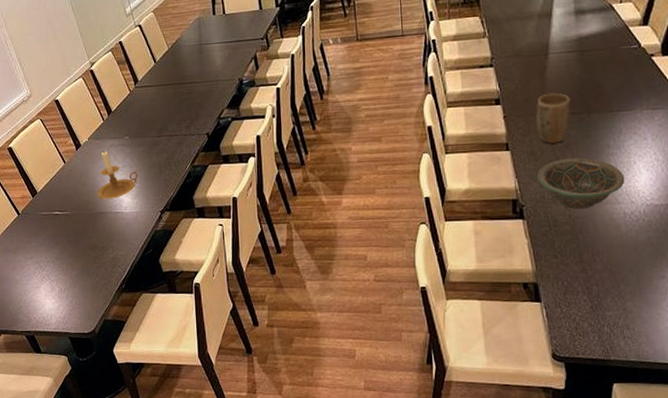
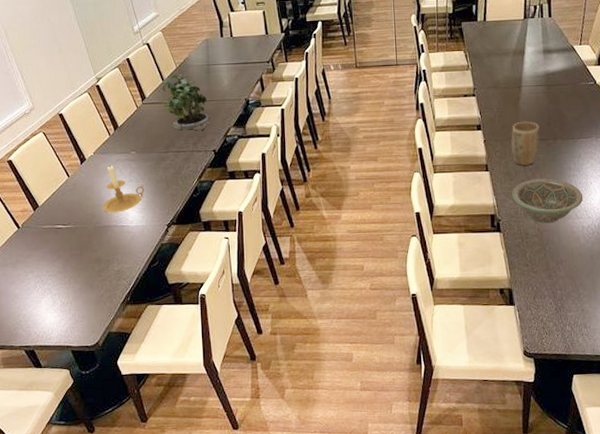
potted plant: none [154,55,204,114] -> present [162,74,211,131]

